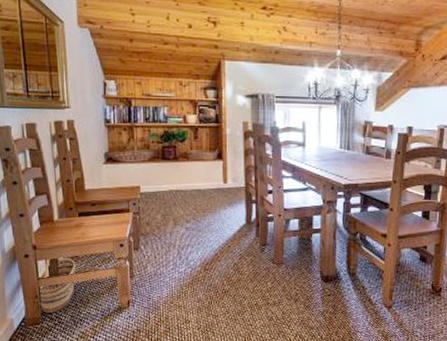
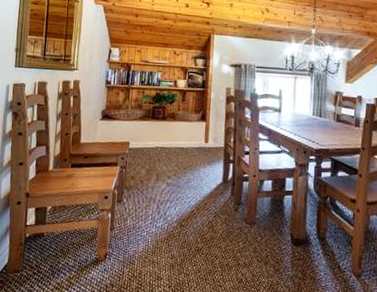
basket: present [37,255,76,313] -> none [23,204,62,262]

